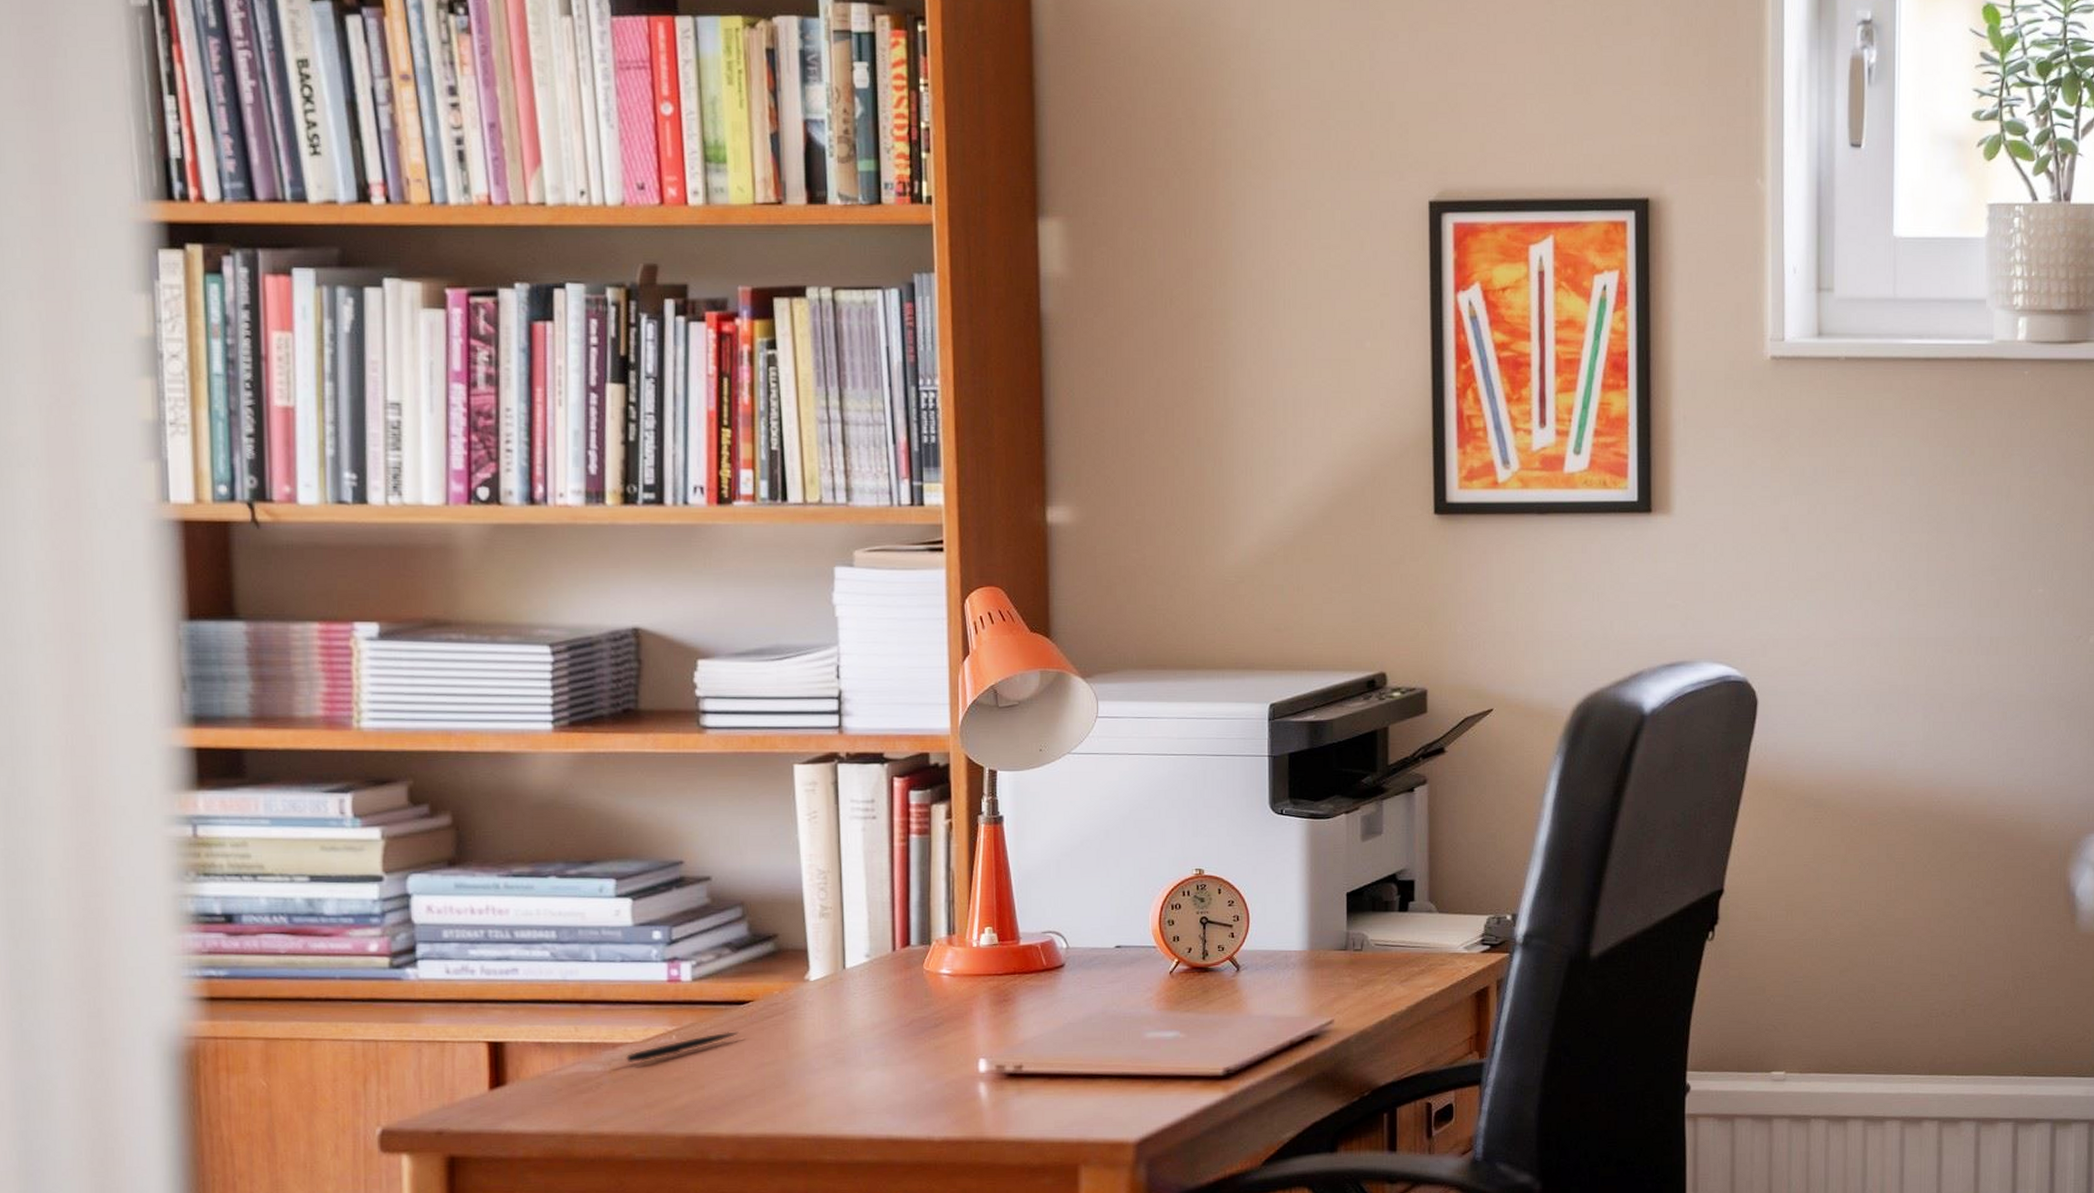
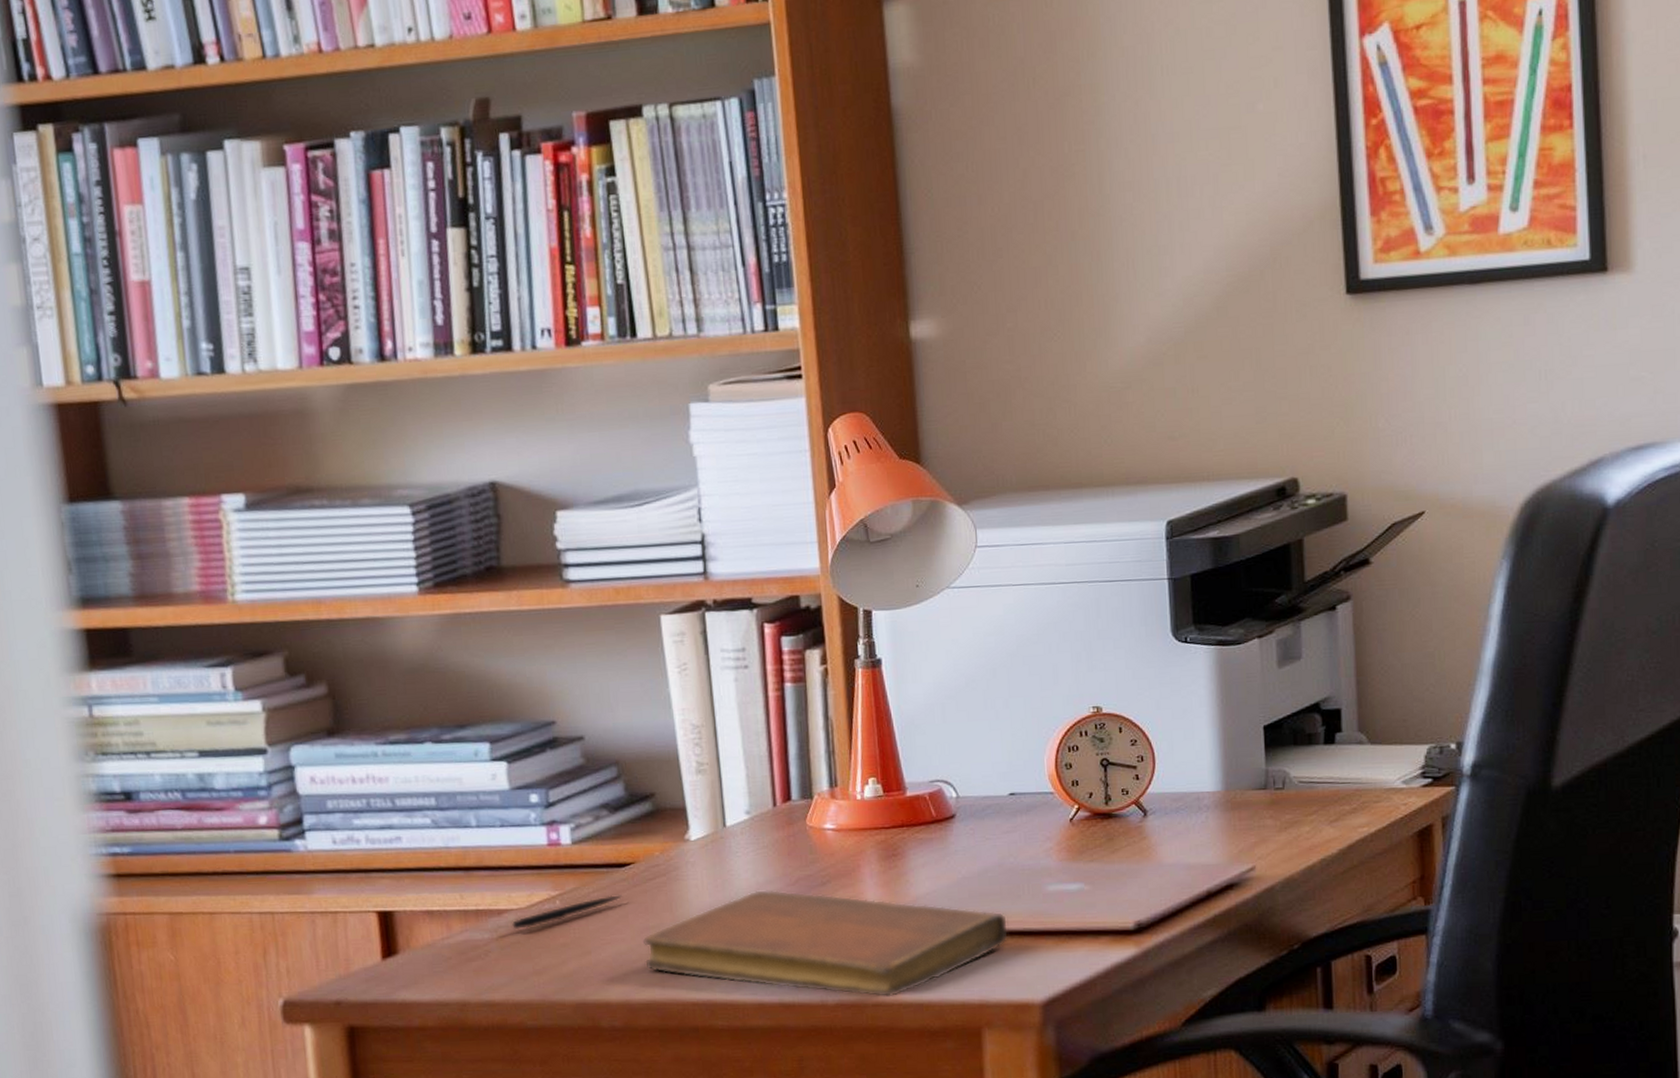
notebook: none [757,1030,1109,1135] -> present [643,889,1009,998]

